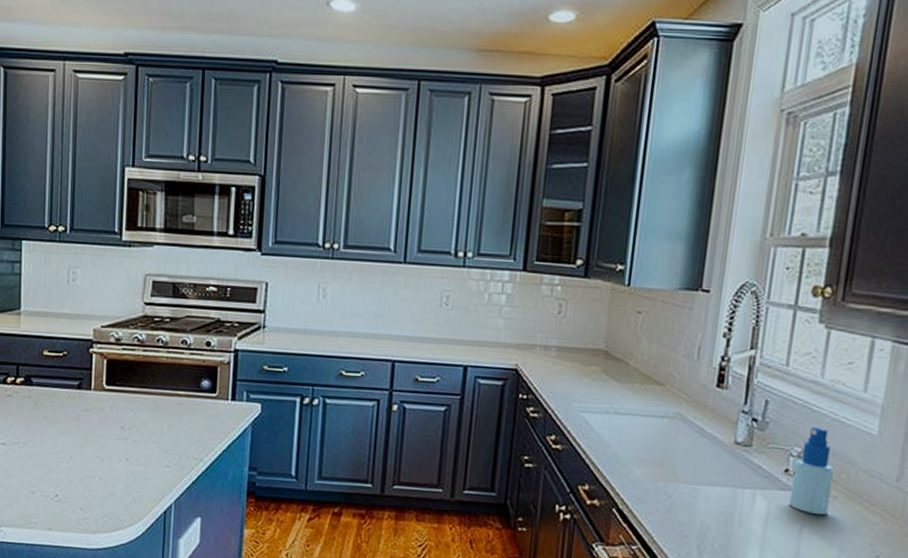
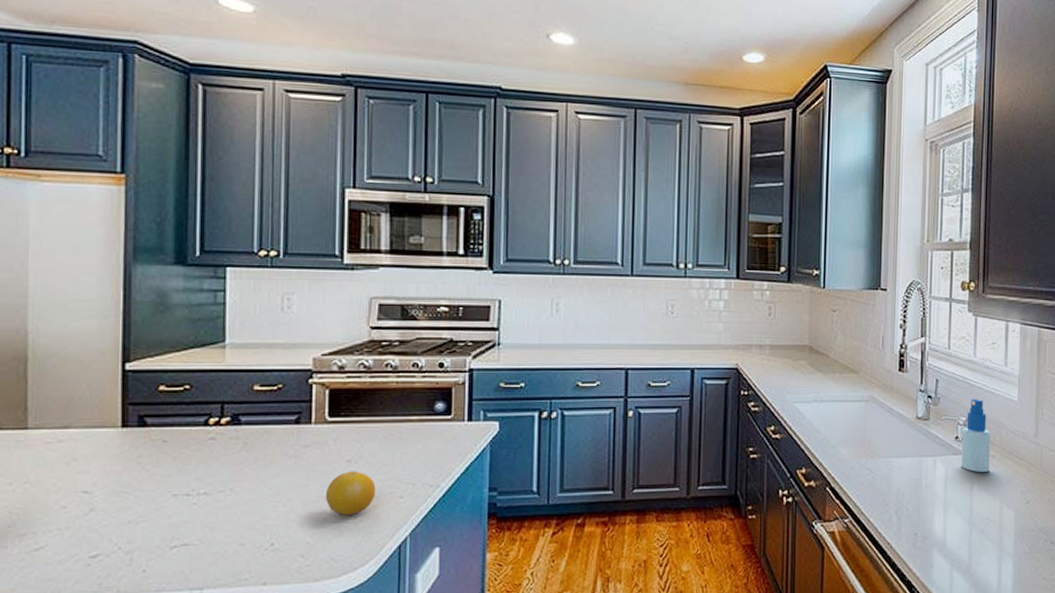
fruit: none [101,437,146,478] -> present [325,471,376,515]

